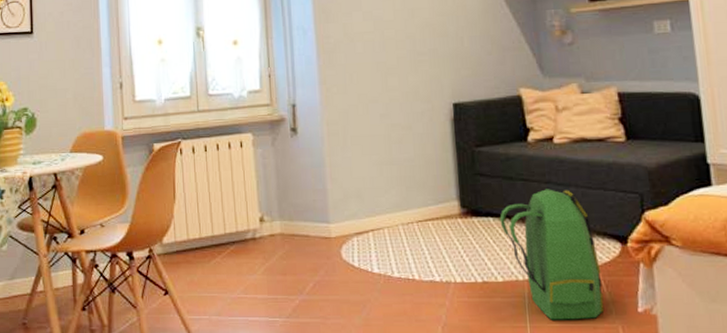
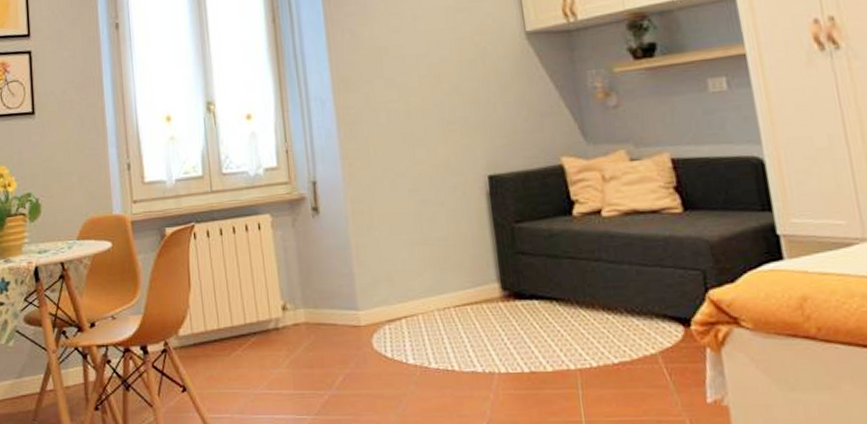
backpack: present [499,189,604,320] -> none [545,267,668,414]

